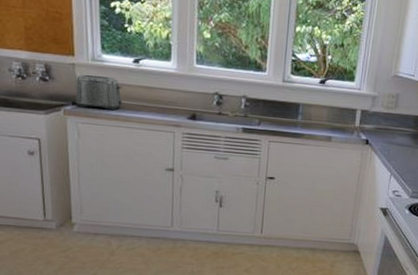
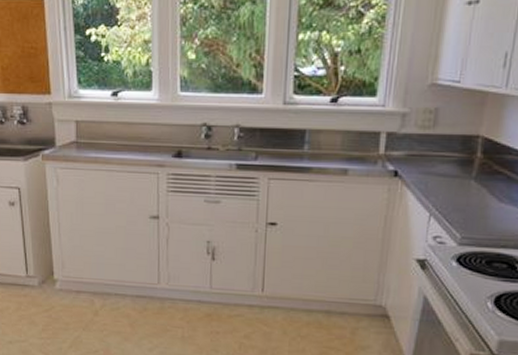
toaster: present [70,74,123,111] -> none [48,113,102,152]

